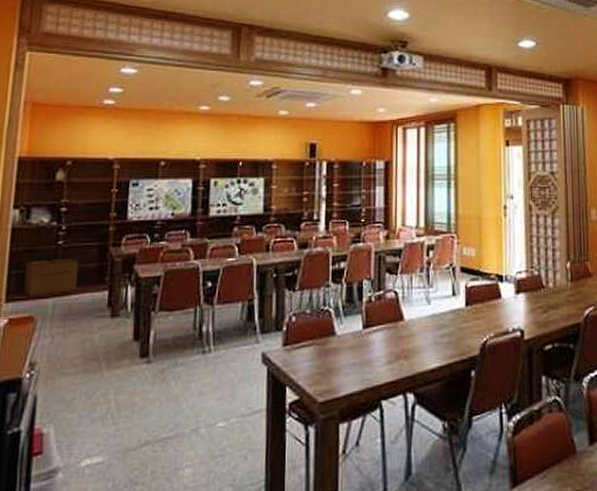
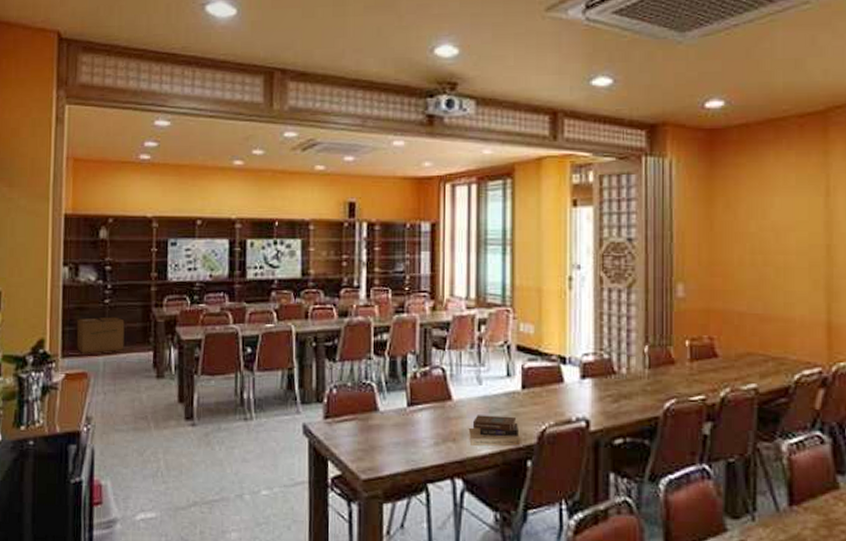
books: none [418,331,466,362] -> present [468,415,521,447]

